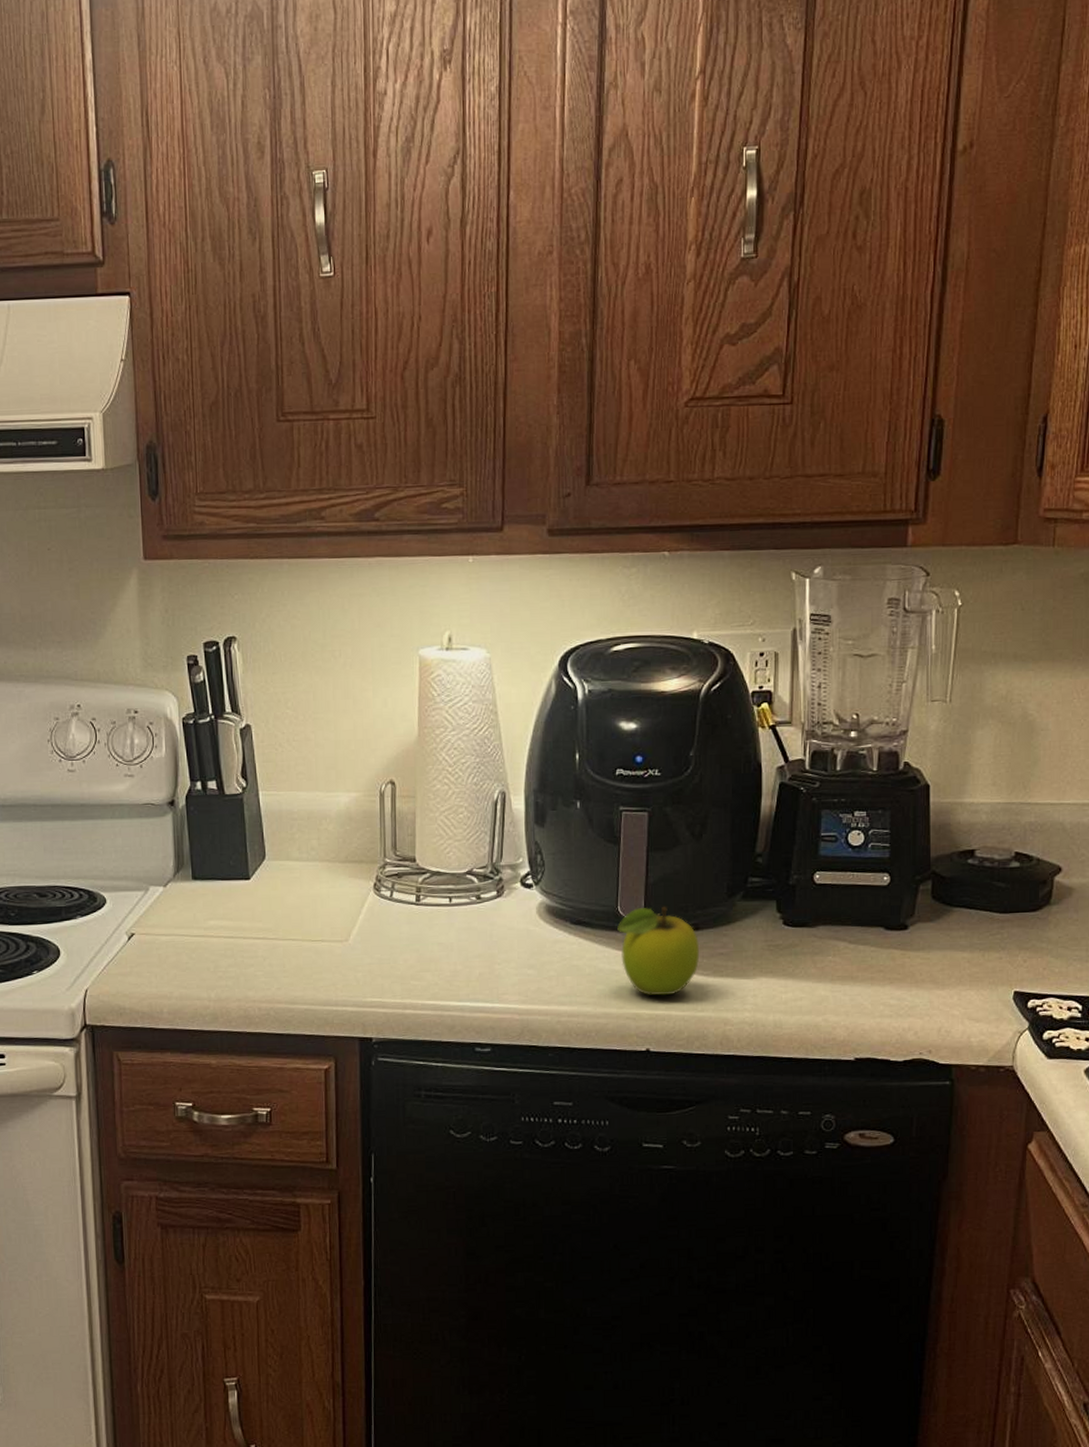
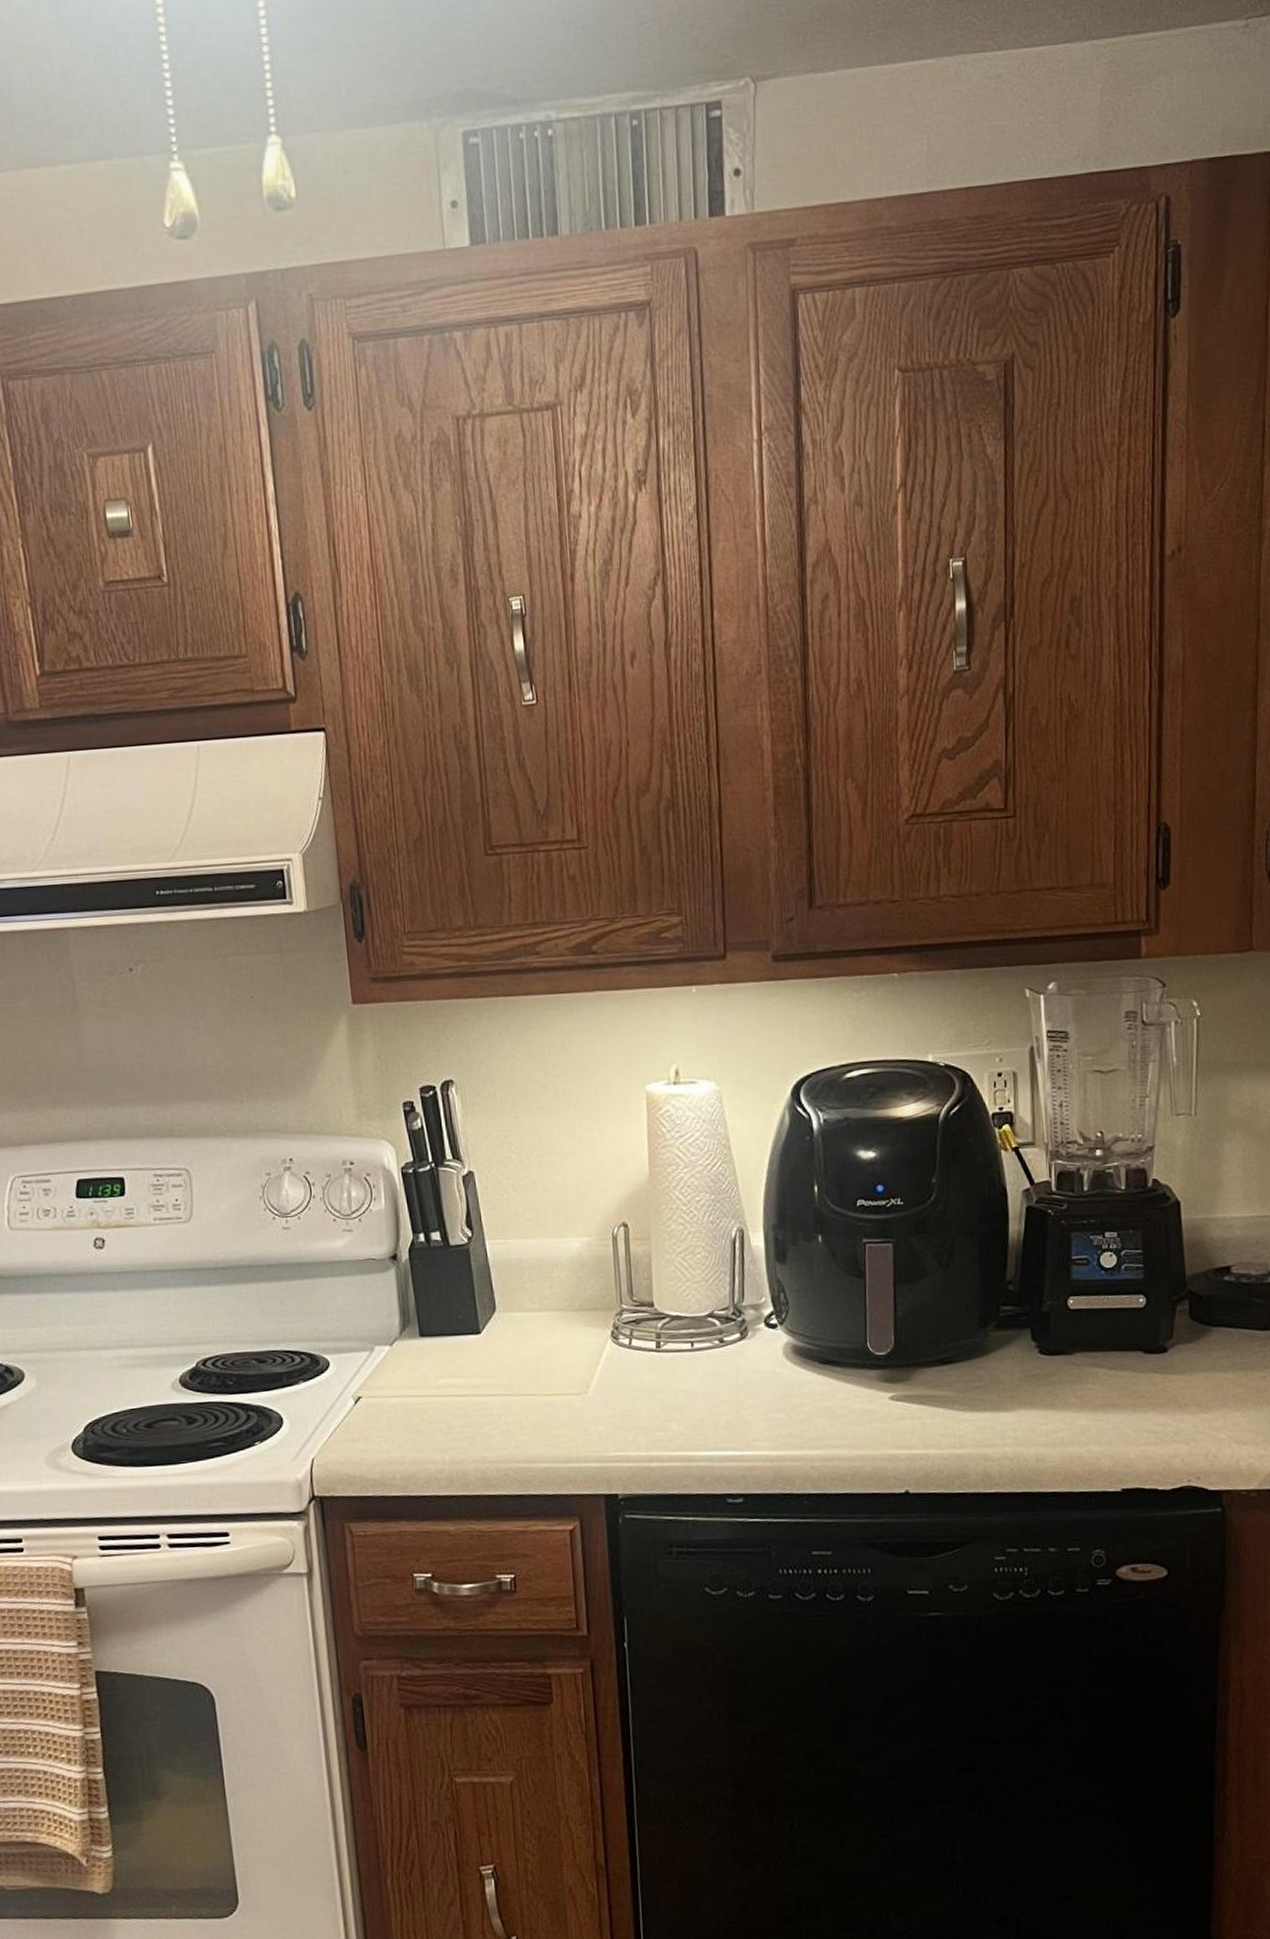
fruit: present [617,906,700,996] -> none [868,1340,955,1435]

